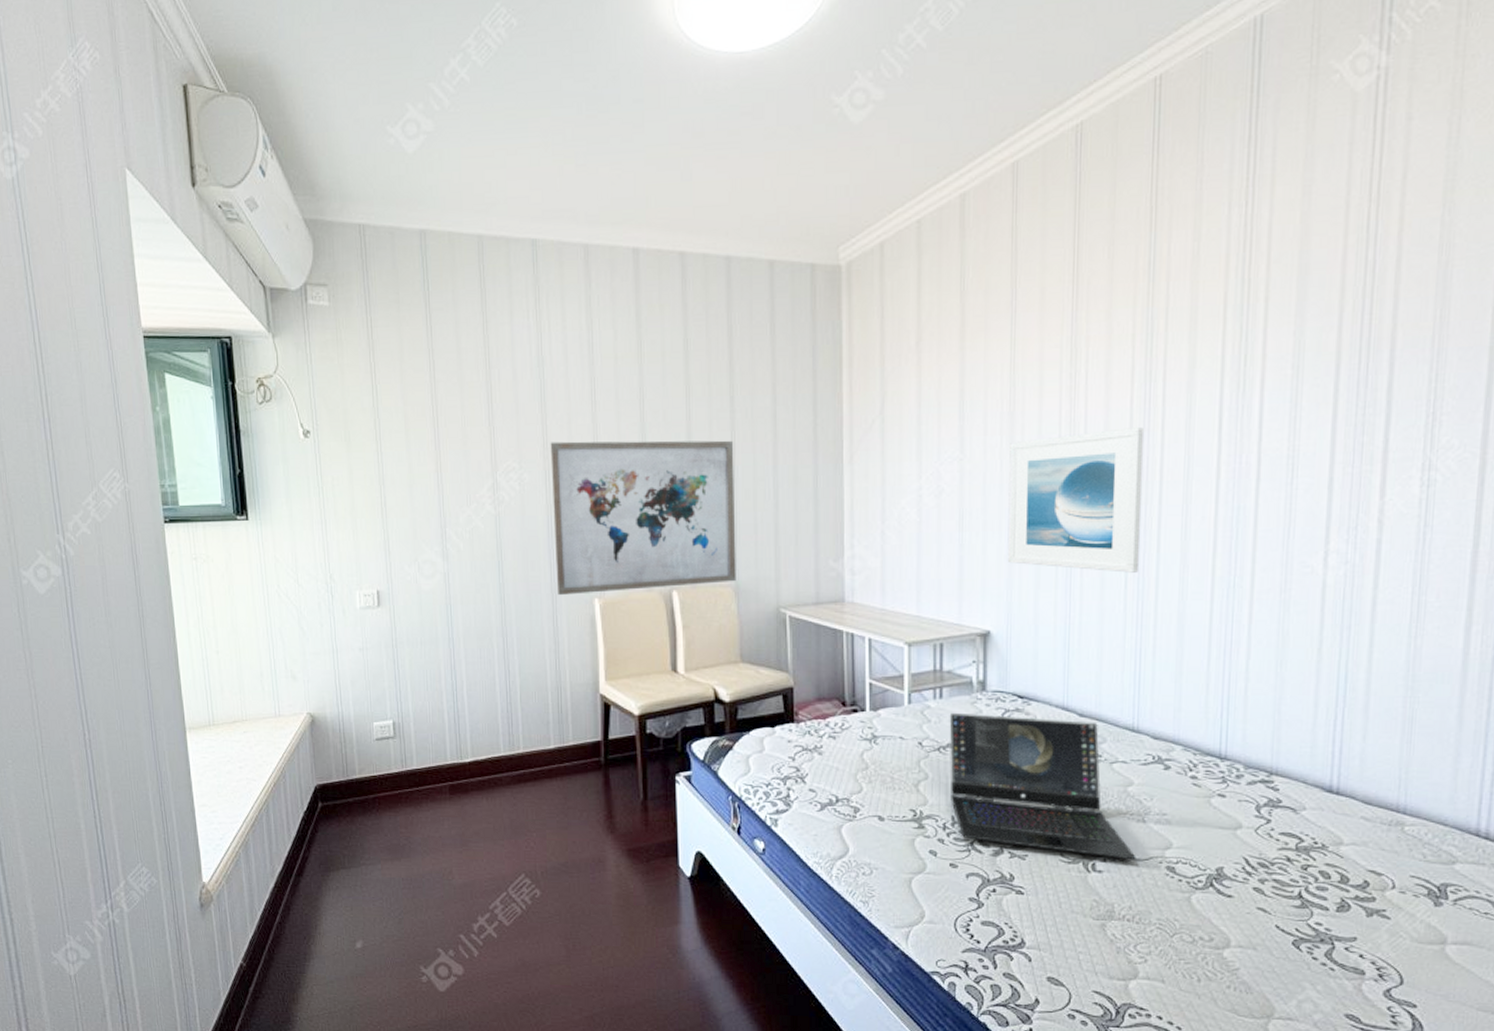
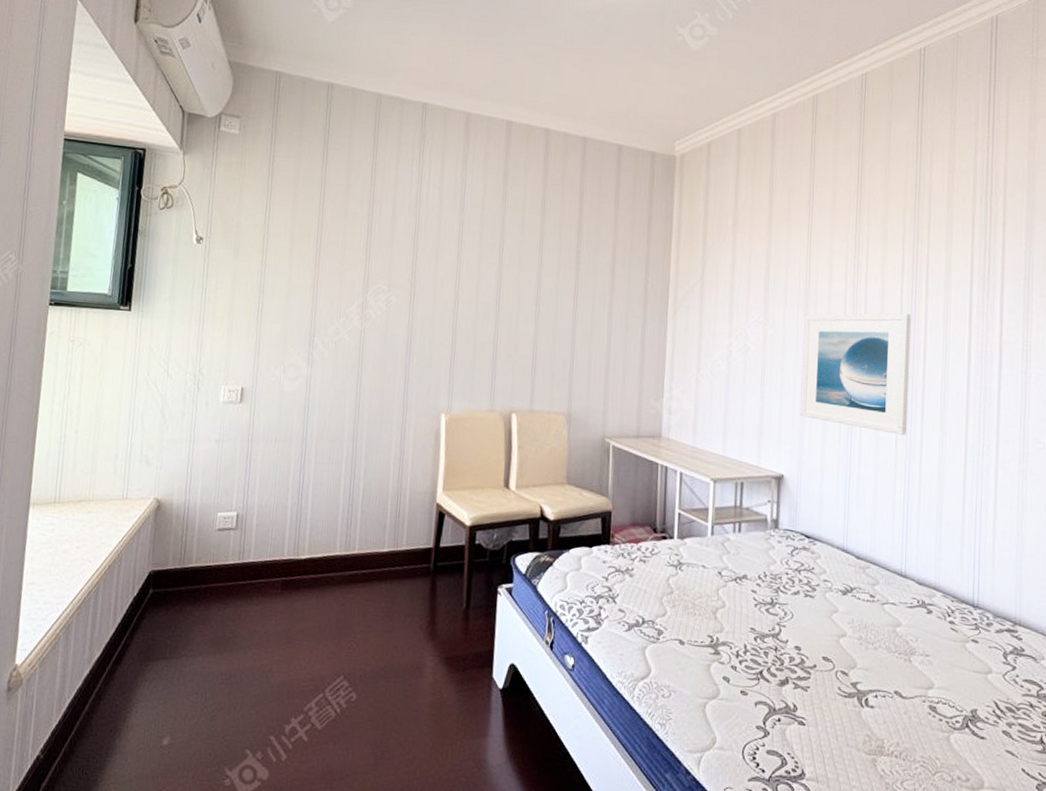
wall art: present [550,440,736,595] -> none [408,271,577,411]
laptop: present [949,712,1136,860] -> none [744,546,903,698]

